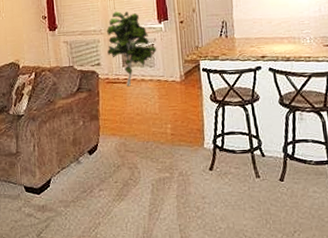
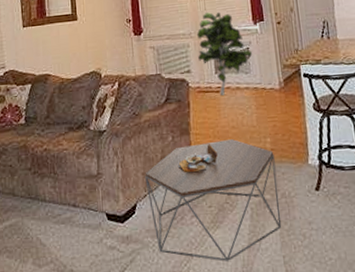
coffee table: none [58,125,178,228] -> present [145,139,281,261]
soup bowl: none [88,127,124,152] -> present [178,143,218,172]

